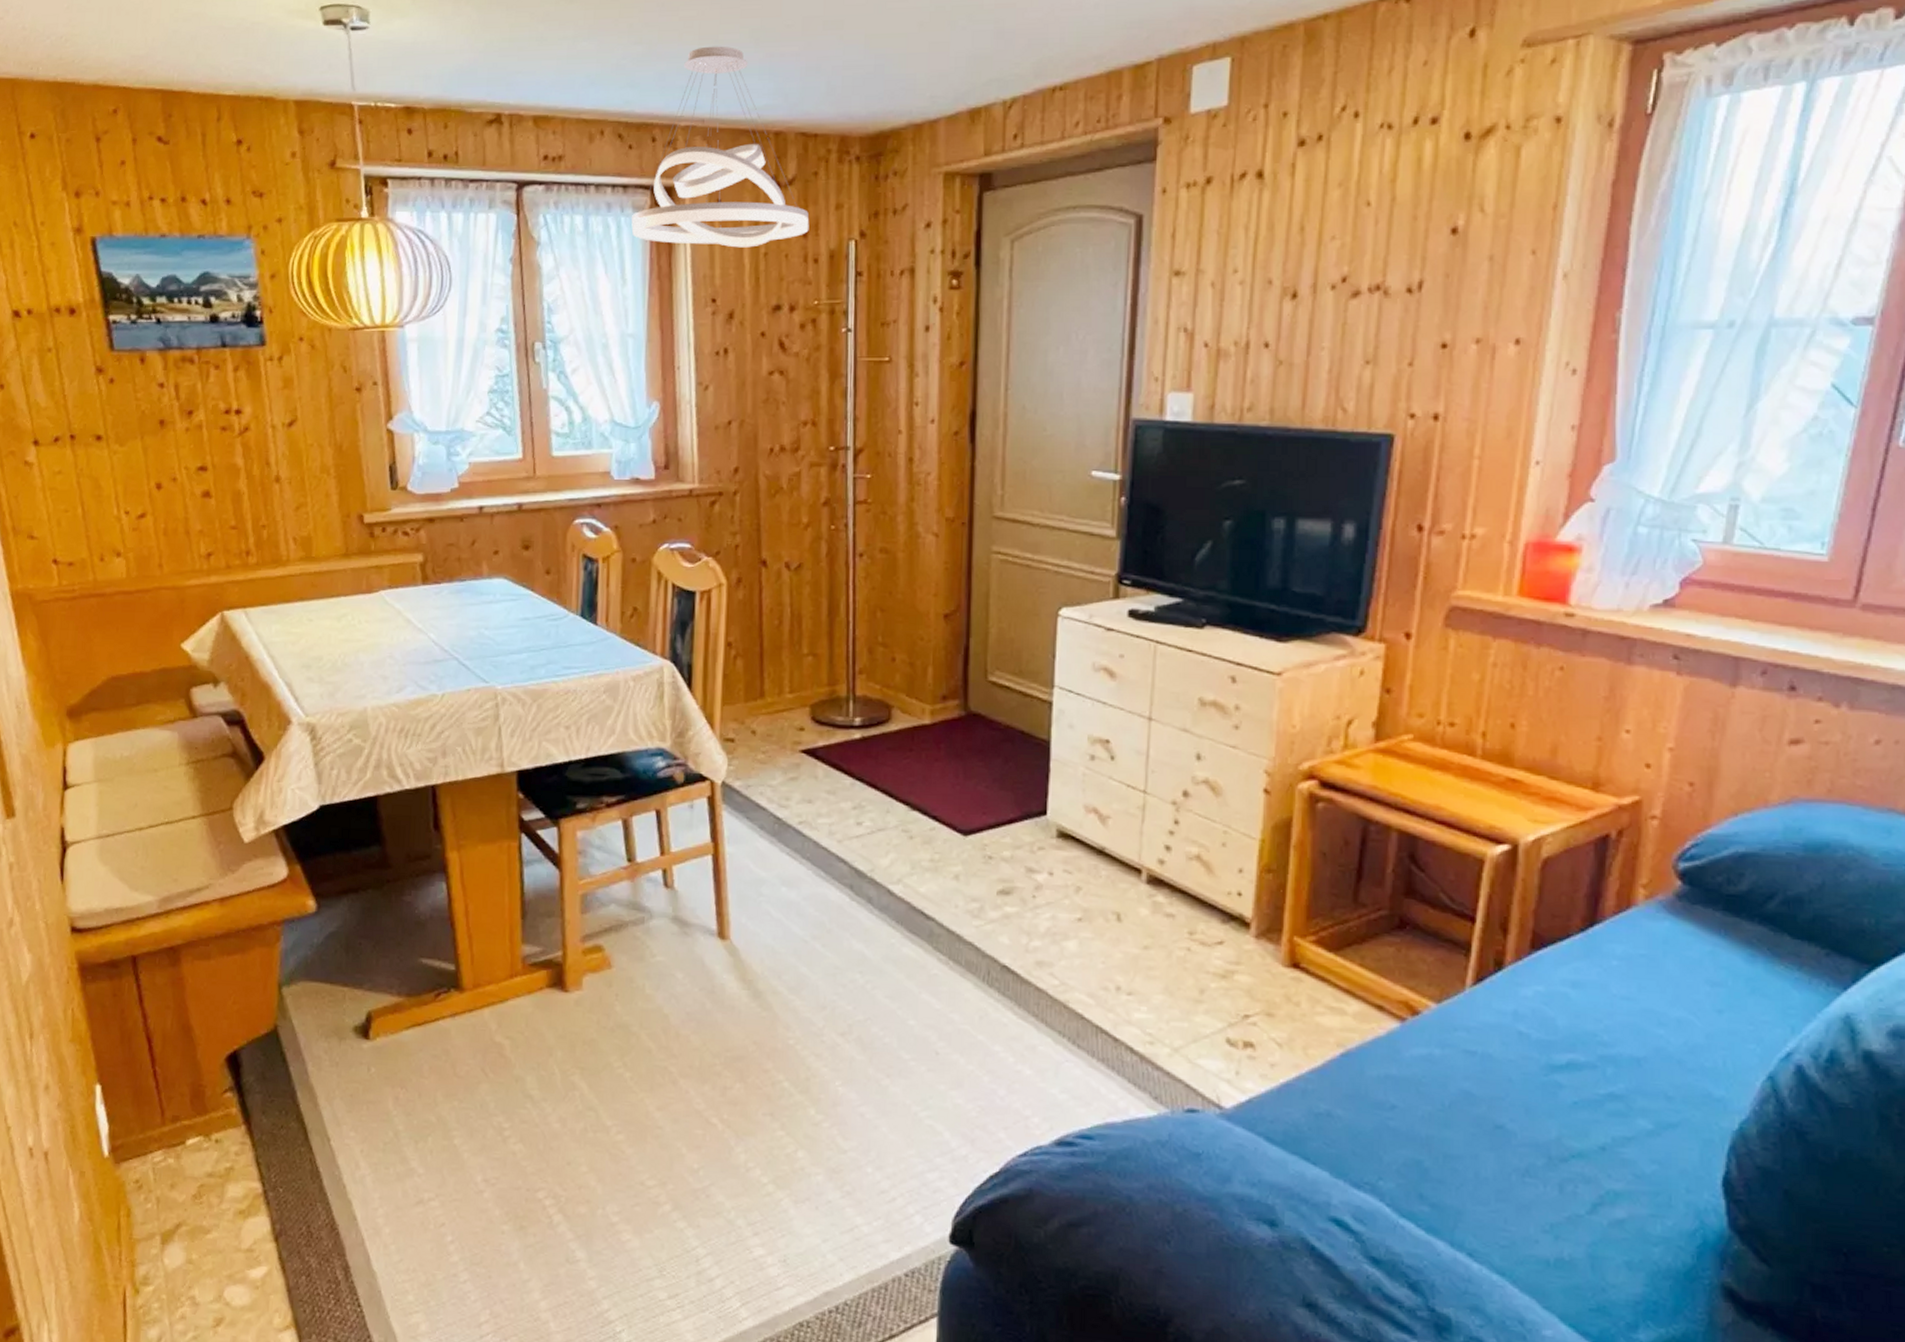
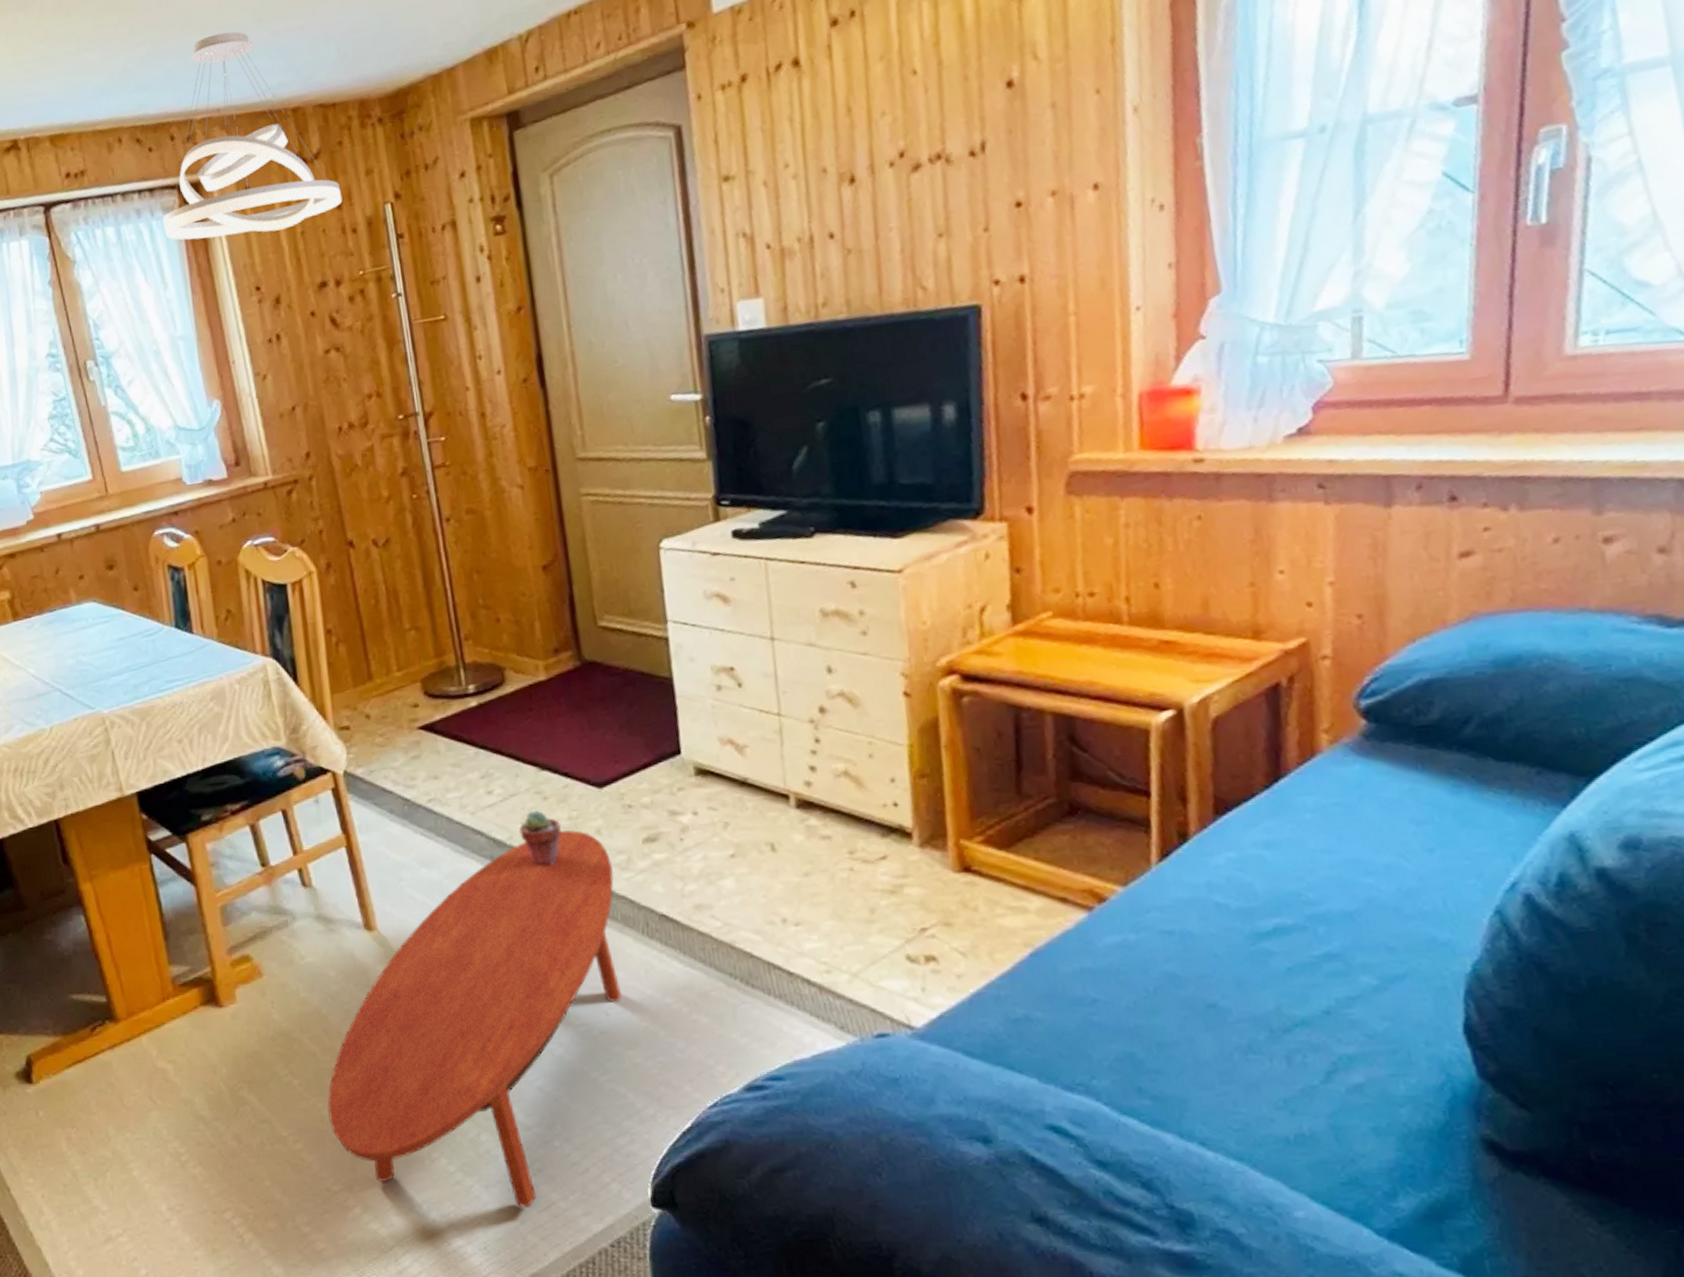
coffee table: none [654,871,965,1227] -> present [327,830,622,1207]
potted succulent: none [880,847,923,903] -> present [518,810,562,866]

